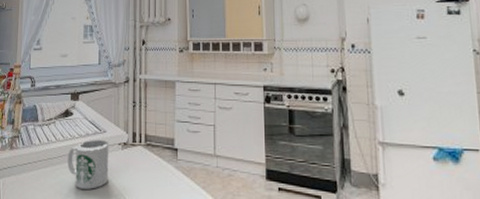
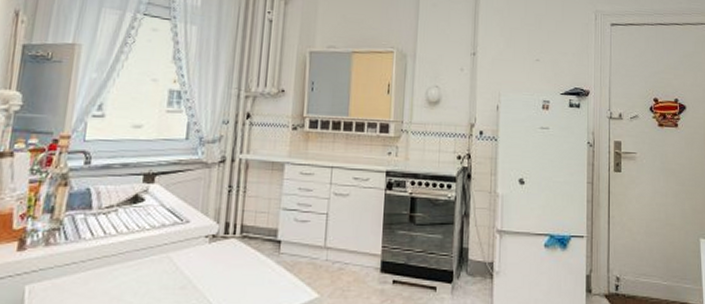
mug: present [67,140,109,189] -> none [131,232,193,293]

